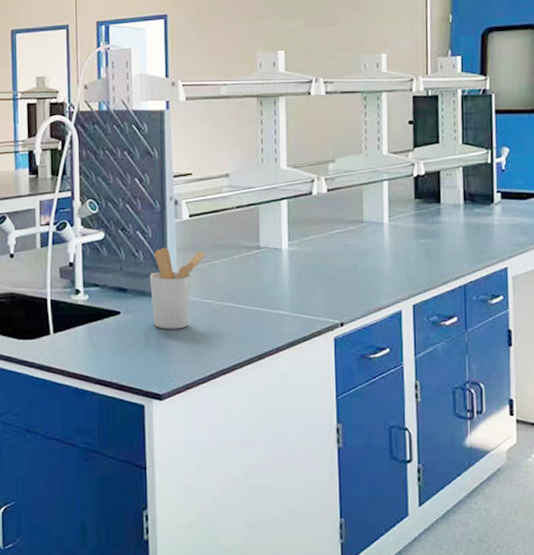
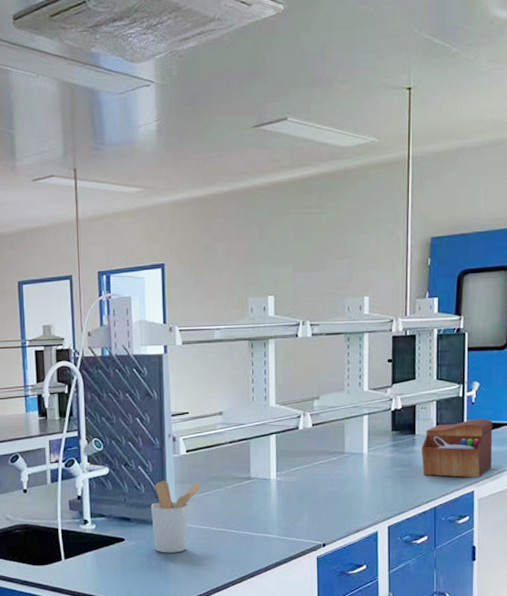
sewing box: none [447,187,527,253] -> present [421,418,493,478]

